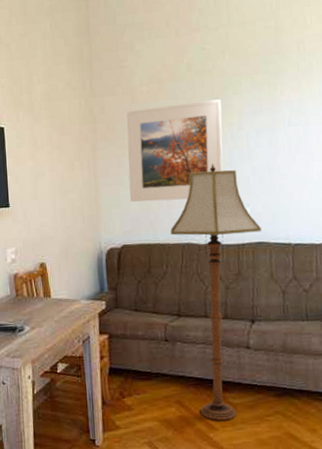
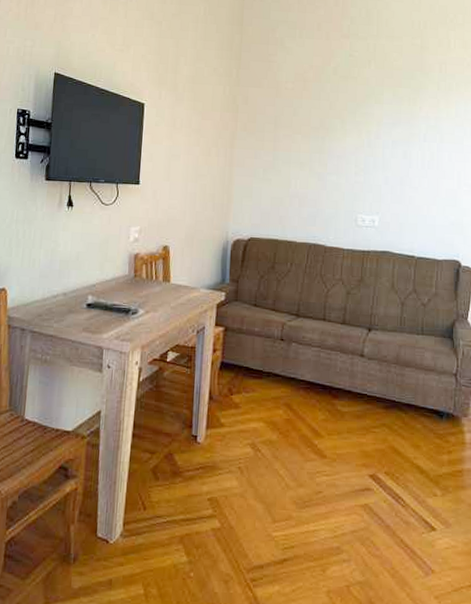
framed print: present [126,99,223,202] -> none [263,104,362,199]
floor lamp: present [170,164,262,421] -> none [298,168,388,428]

